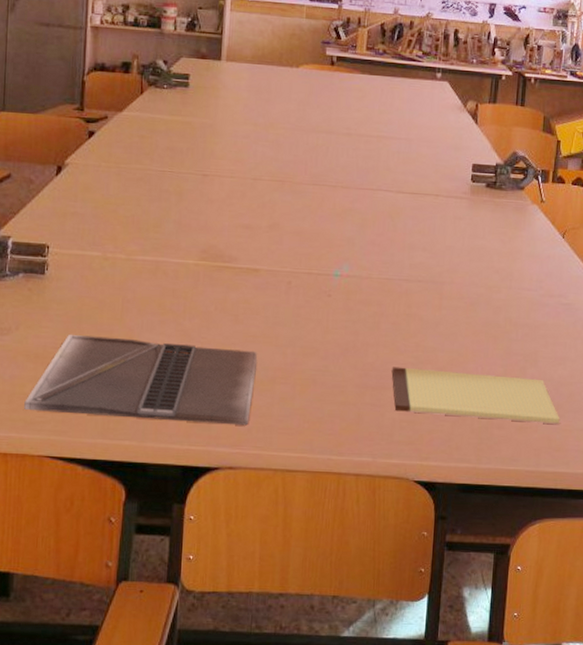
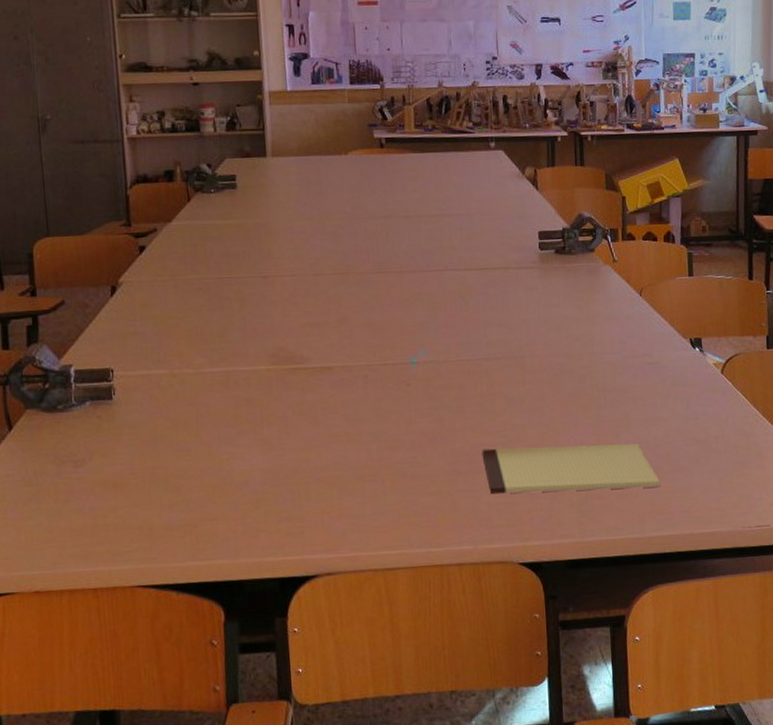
laptop: present [24,334,258,426] -> none [108,451,343,542]

